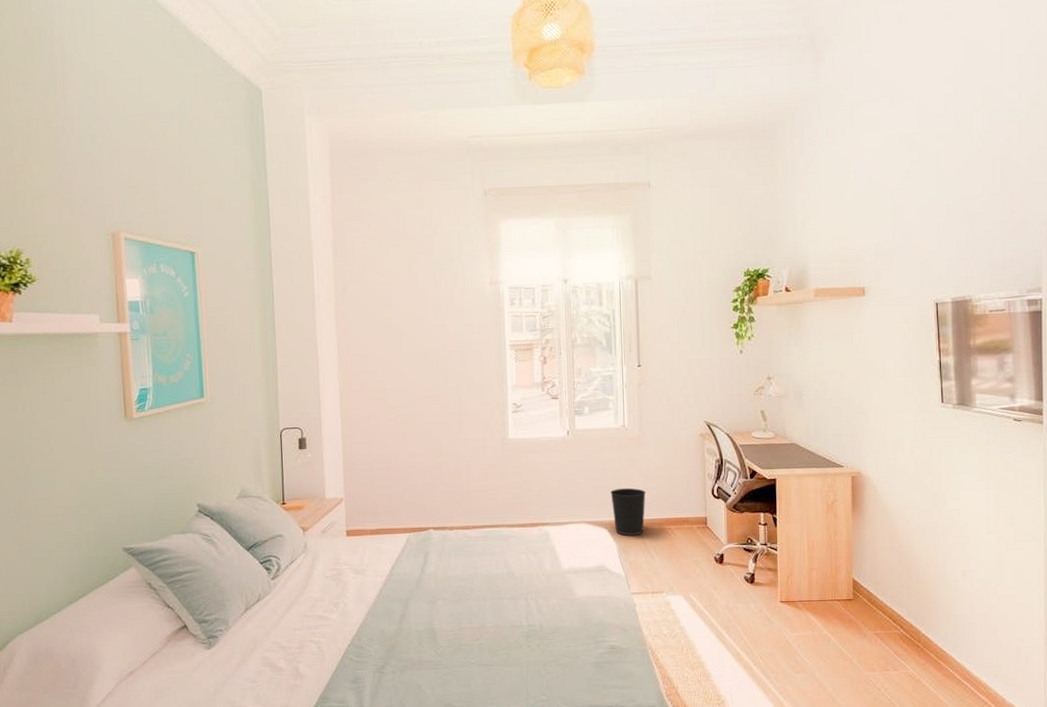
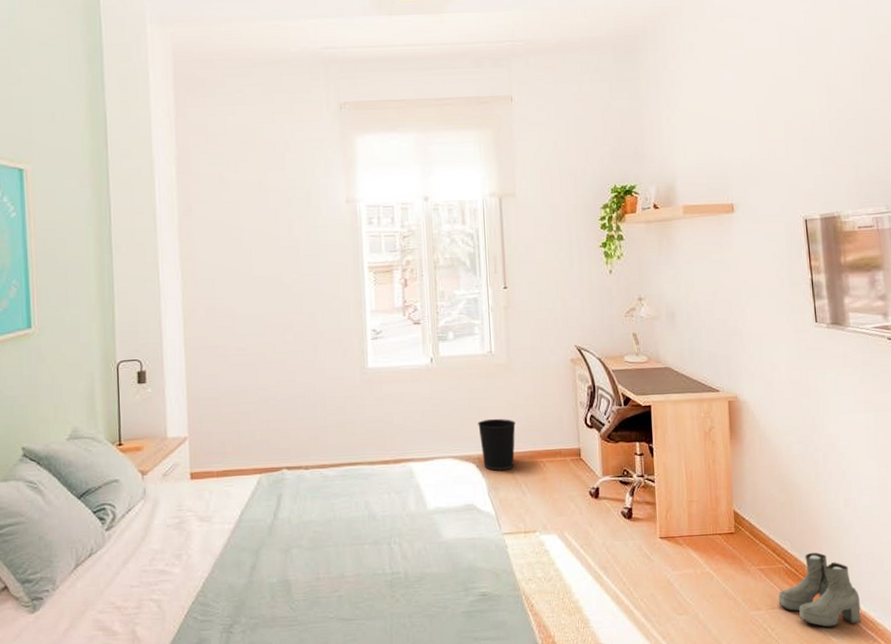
boots: none [892,620,973,690] -> present [778,553,861,627]

